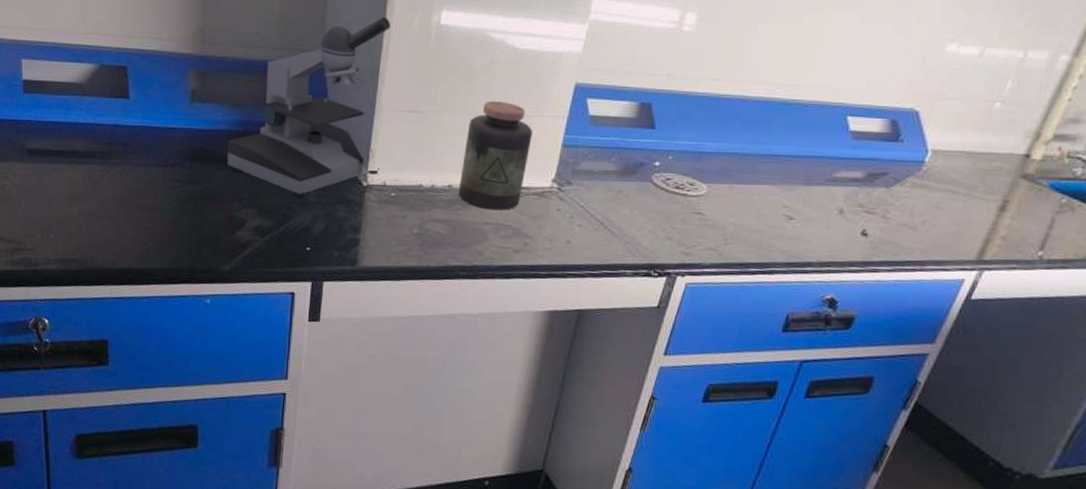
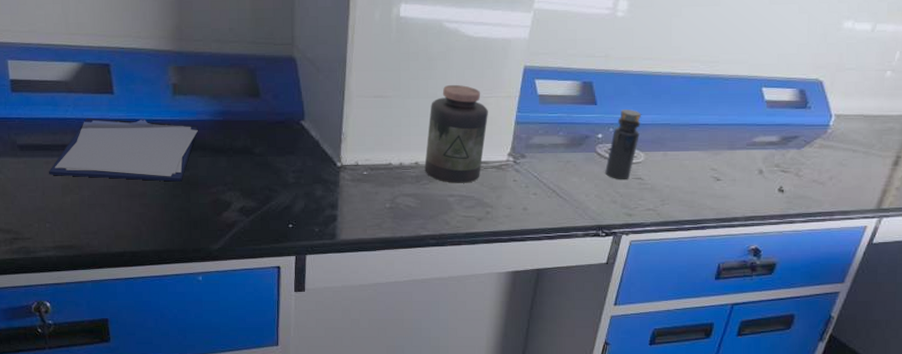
notepad: none [56,124,217,195] -> present [49,118,199,182]
microscope: present [227,17,391,198] -> none [210,11,354,179]
bottle: none [661,135,706,214] -> present [605,109,642,179]

